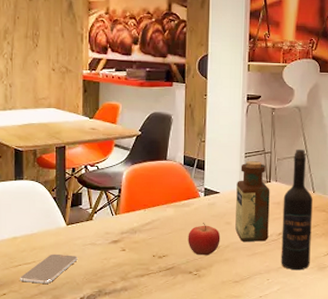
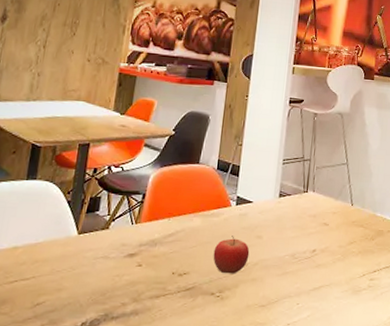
smartphone: present [20,253,78,284] -> none [13,268,86,304]
bottle: present [235,161,270,243] -> none [266,168,307,260]
wine bottle: present [281,150,313,271] -> none [313,158,351,294]

